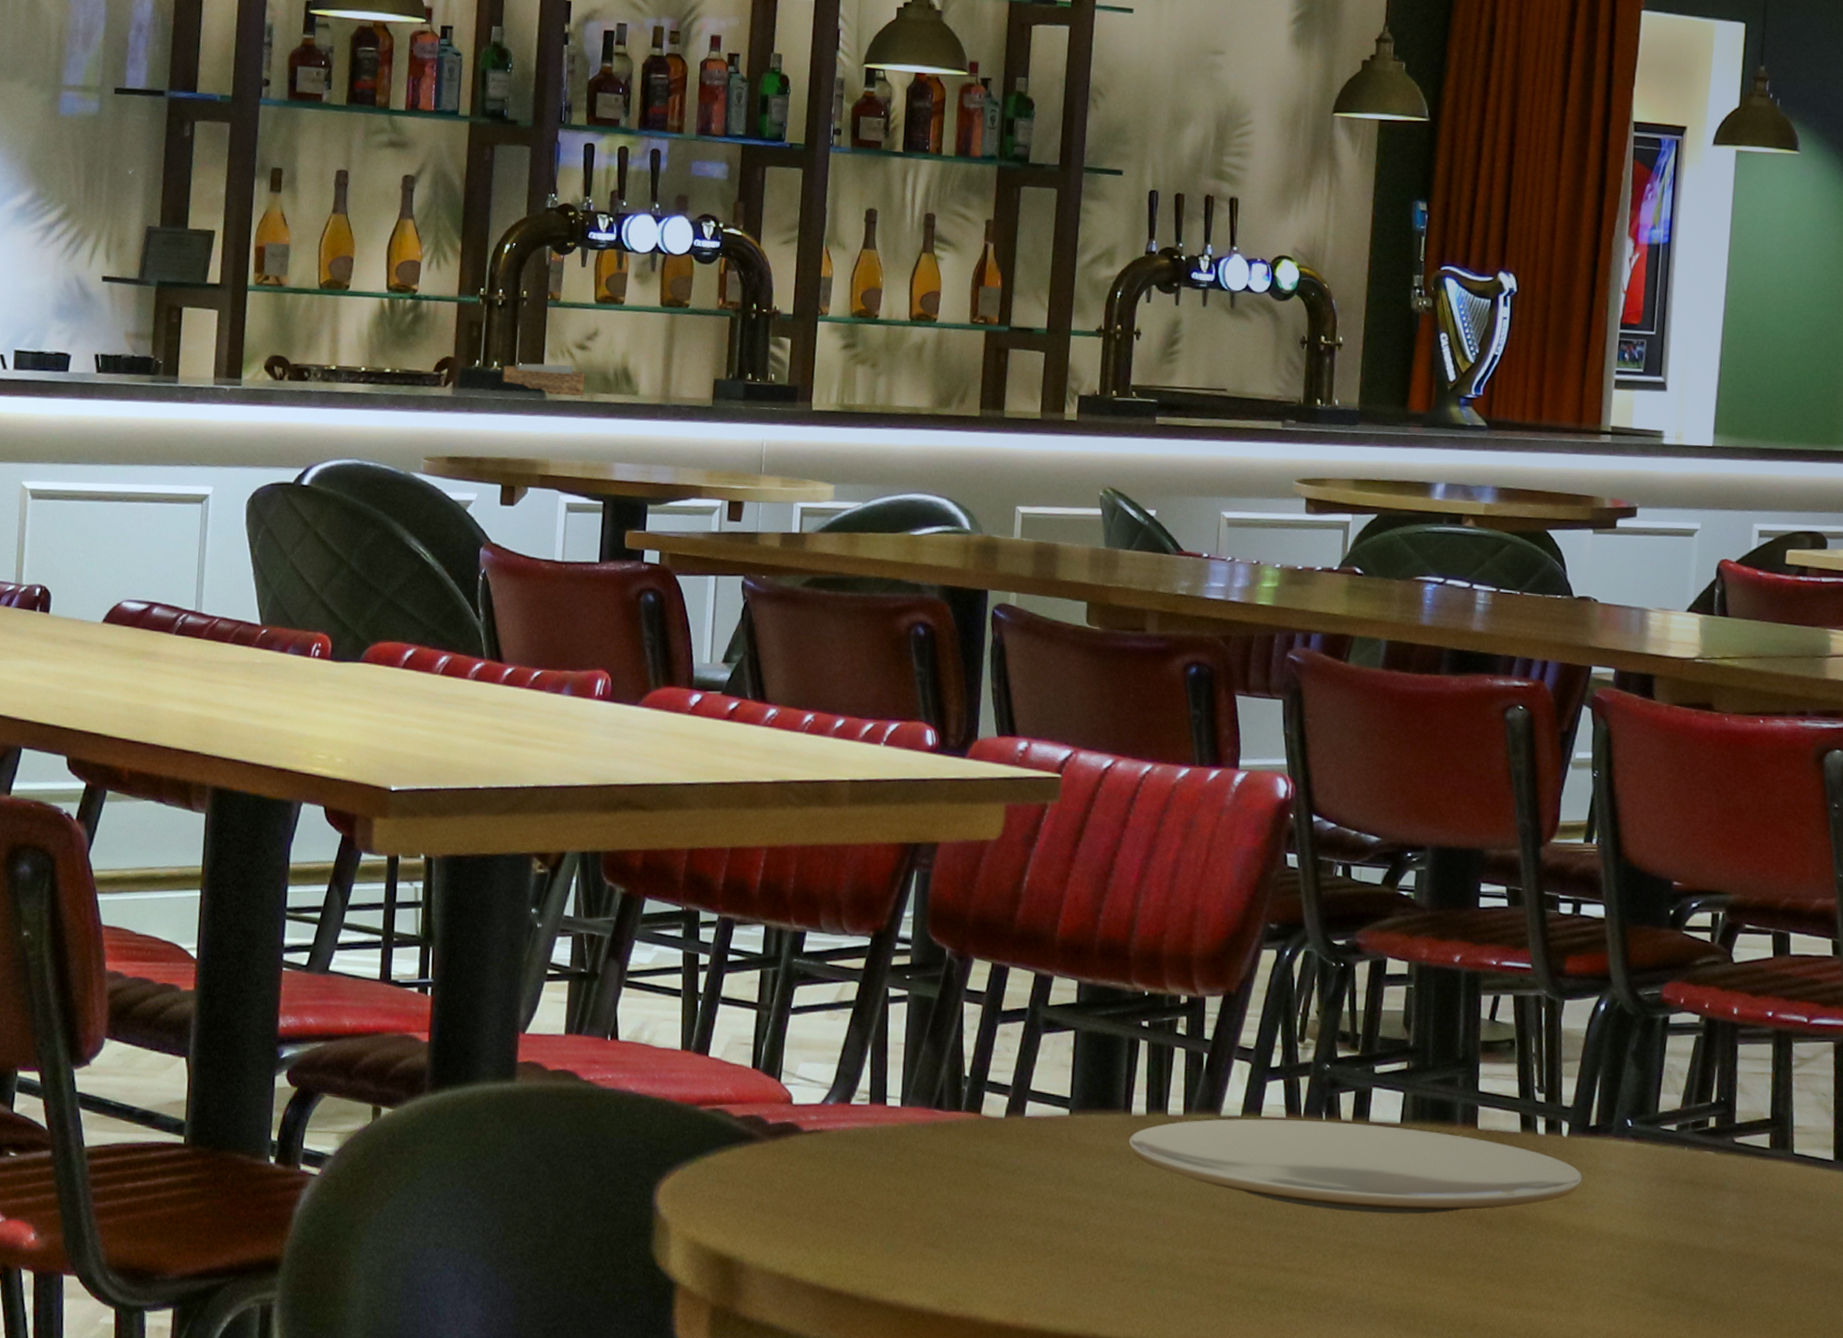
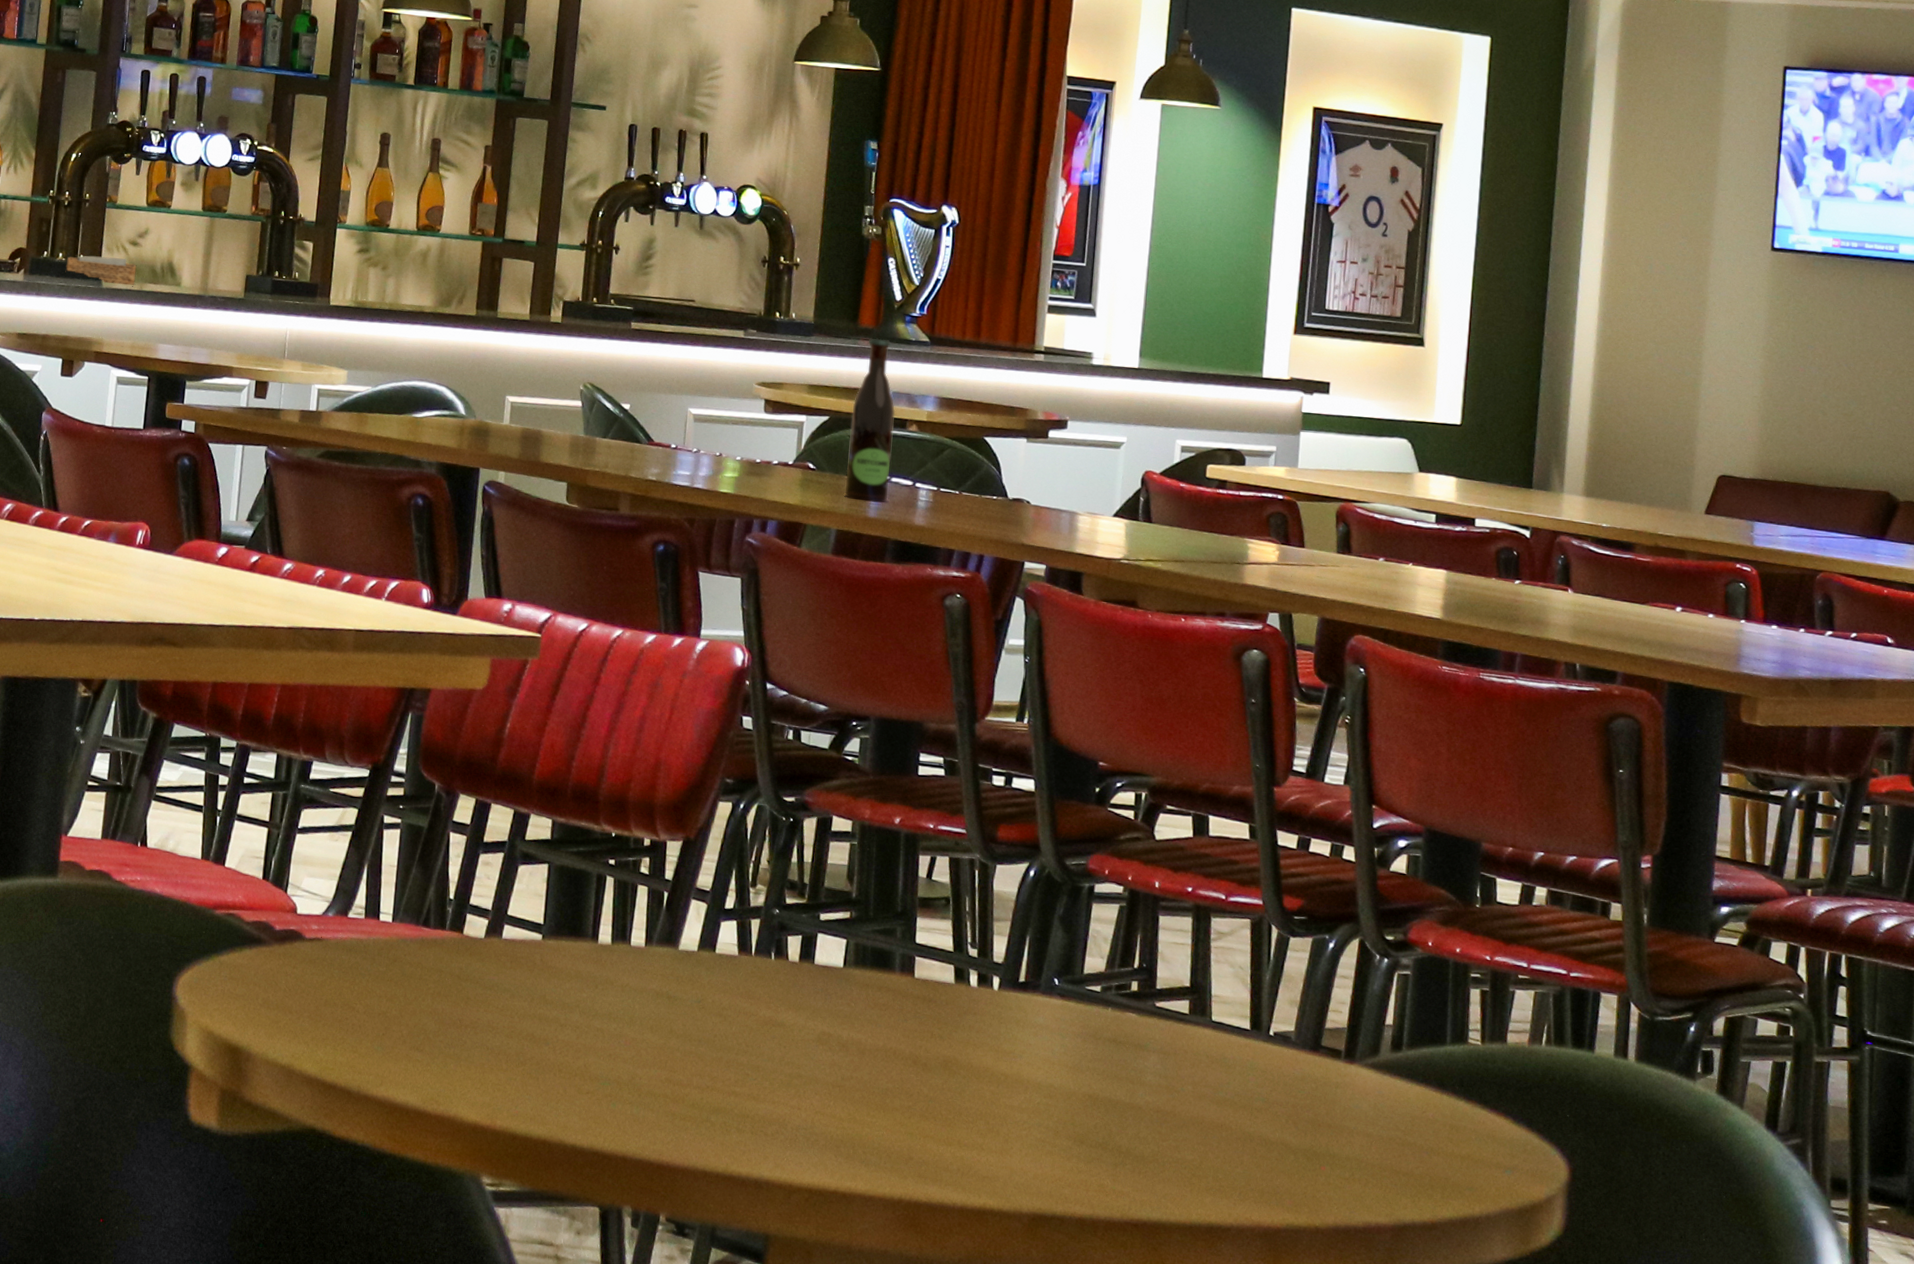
plate: present [1128,1118,1583,1214] -> none [595,952,1012,1053]
bottle: none [1396,424,1450,609] -> present [845,338,896,503]

